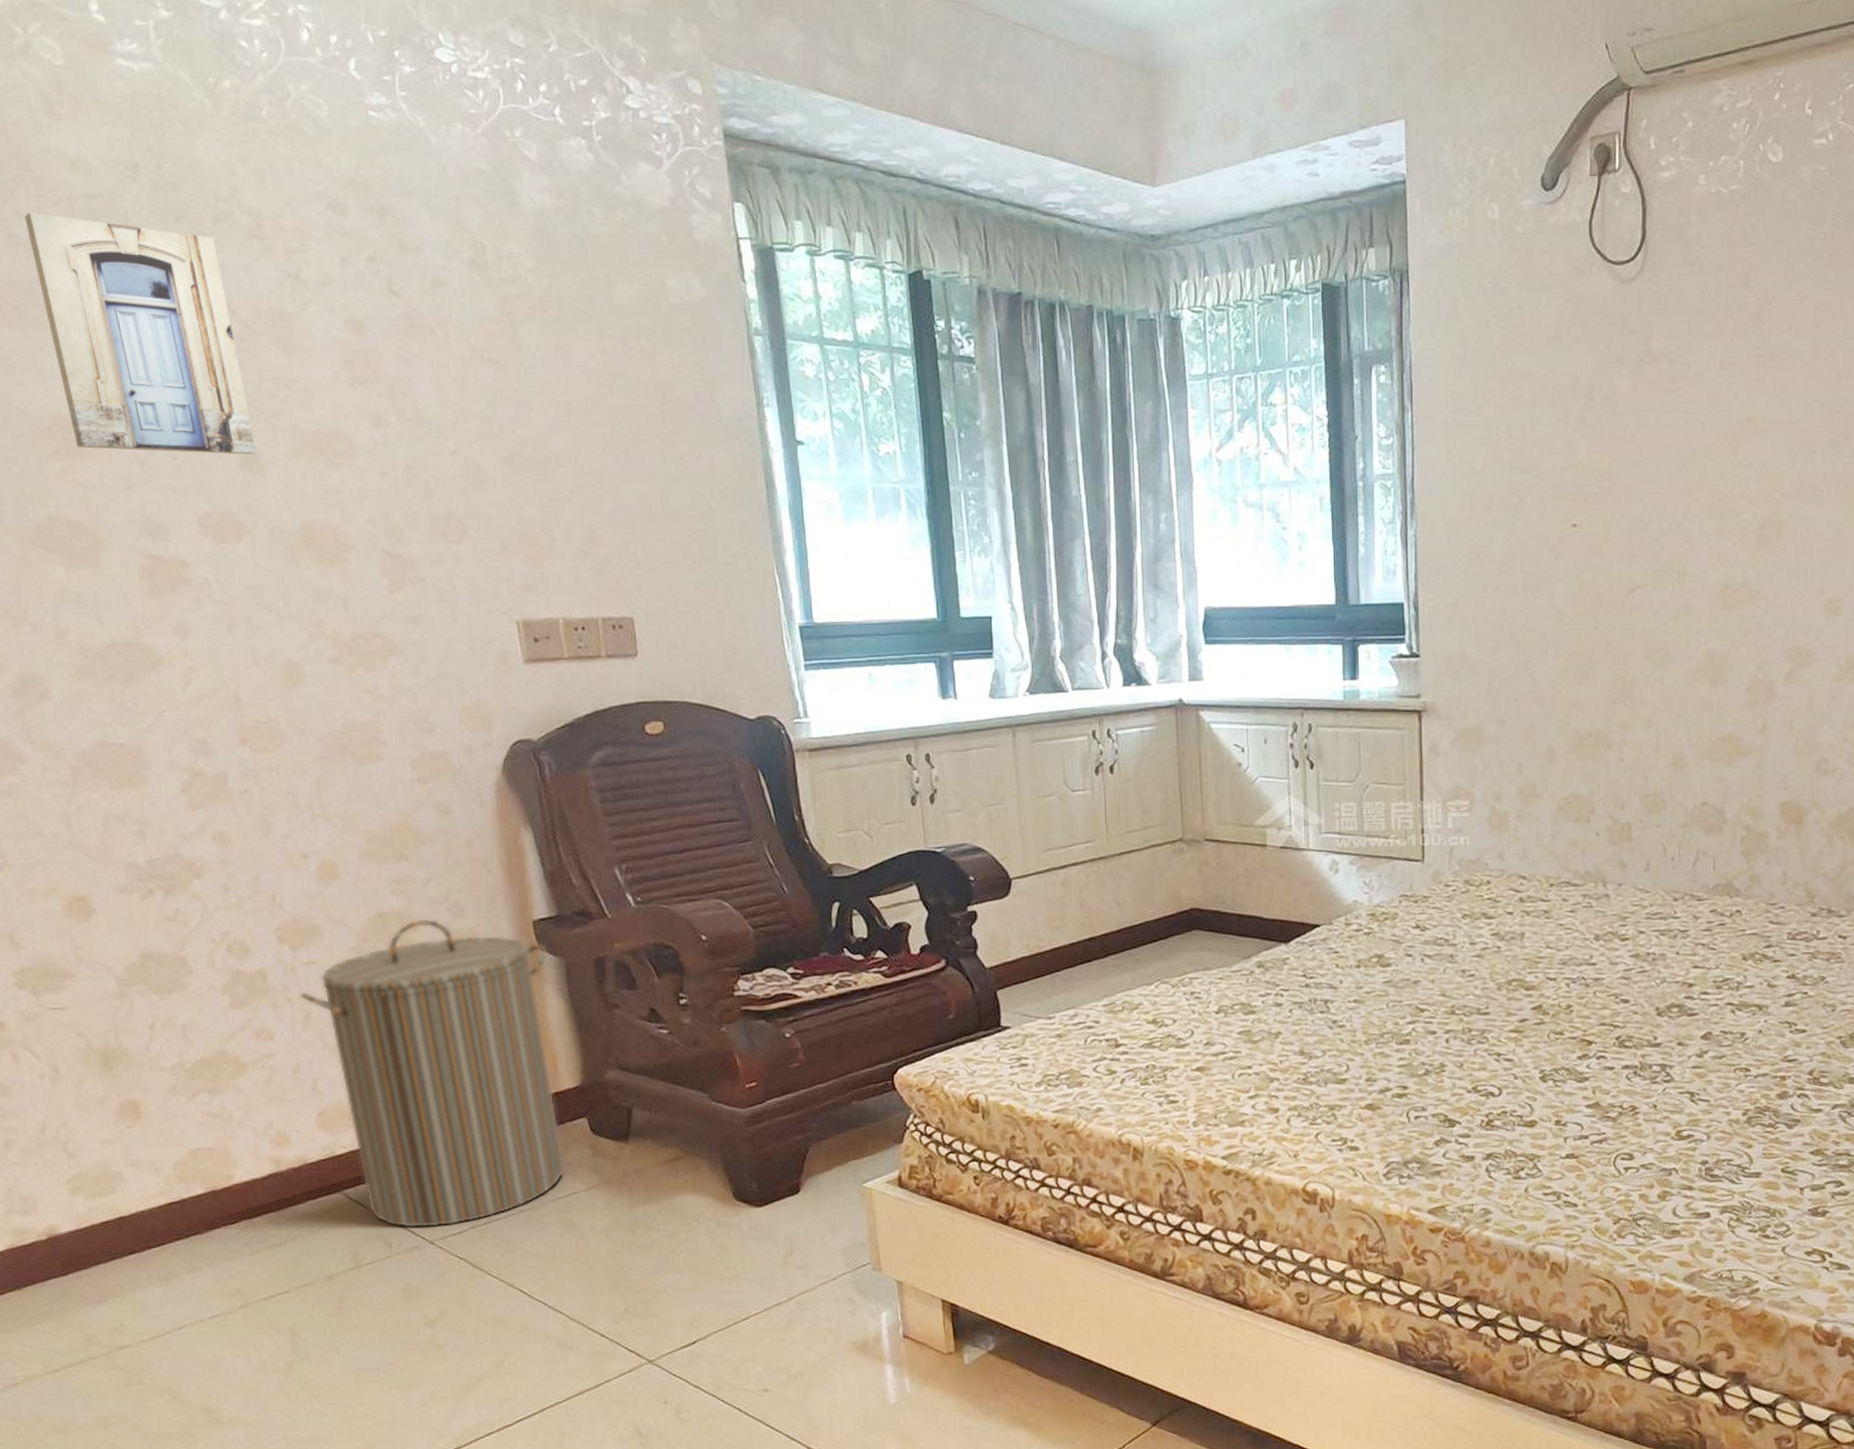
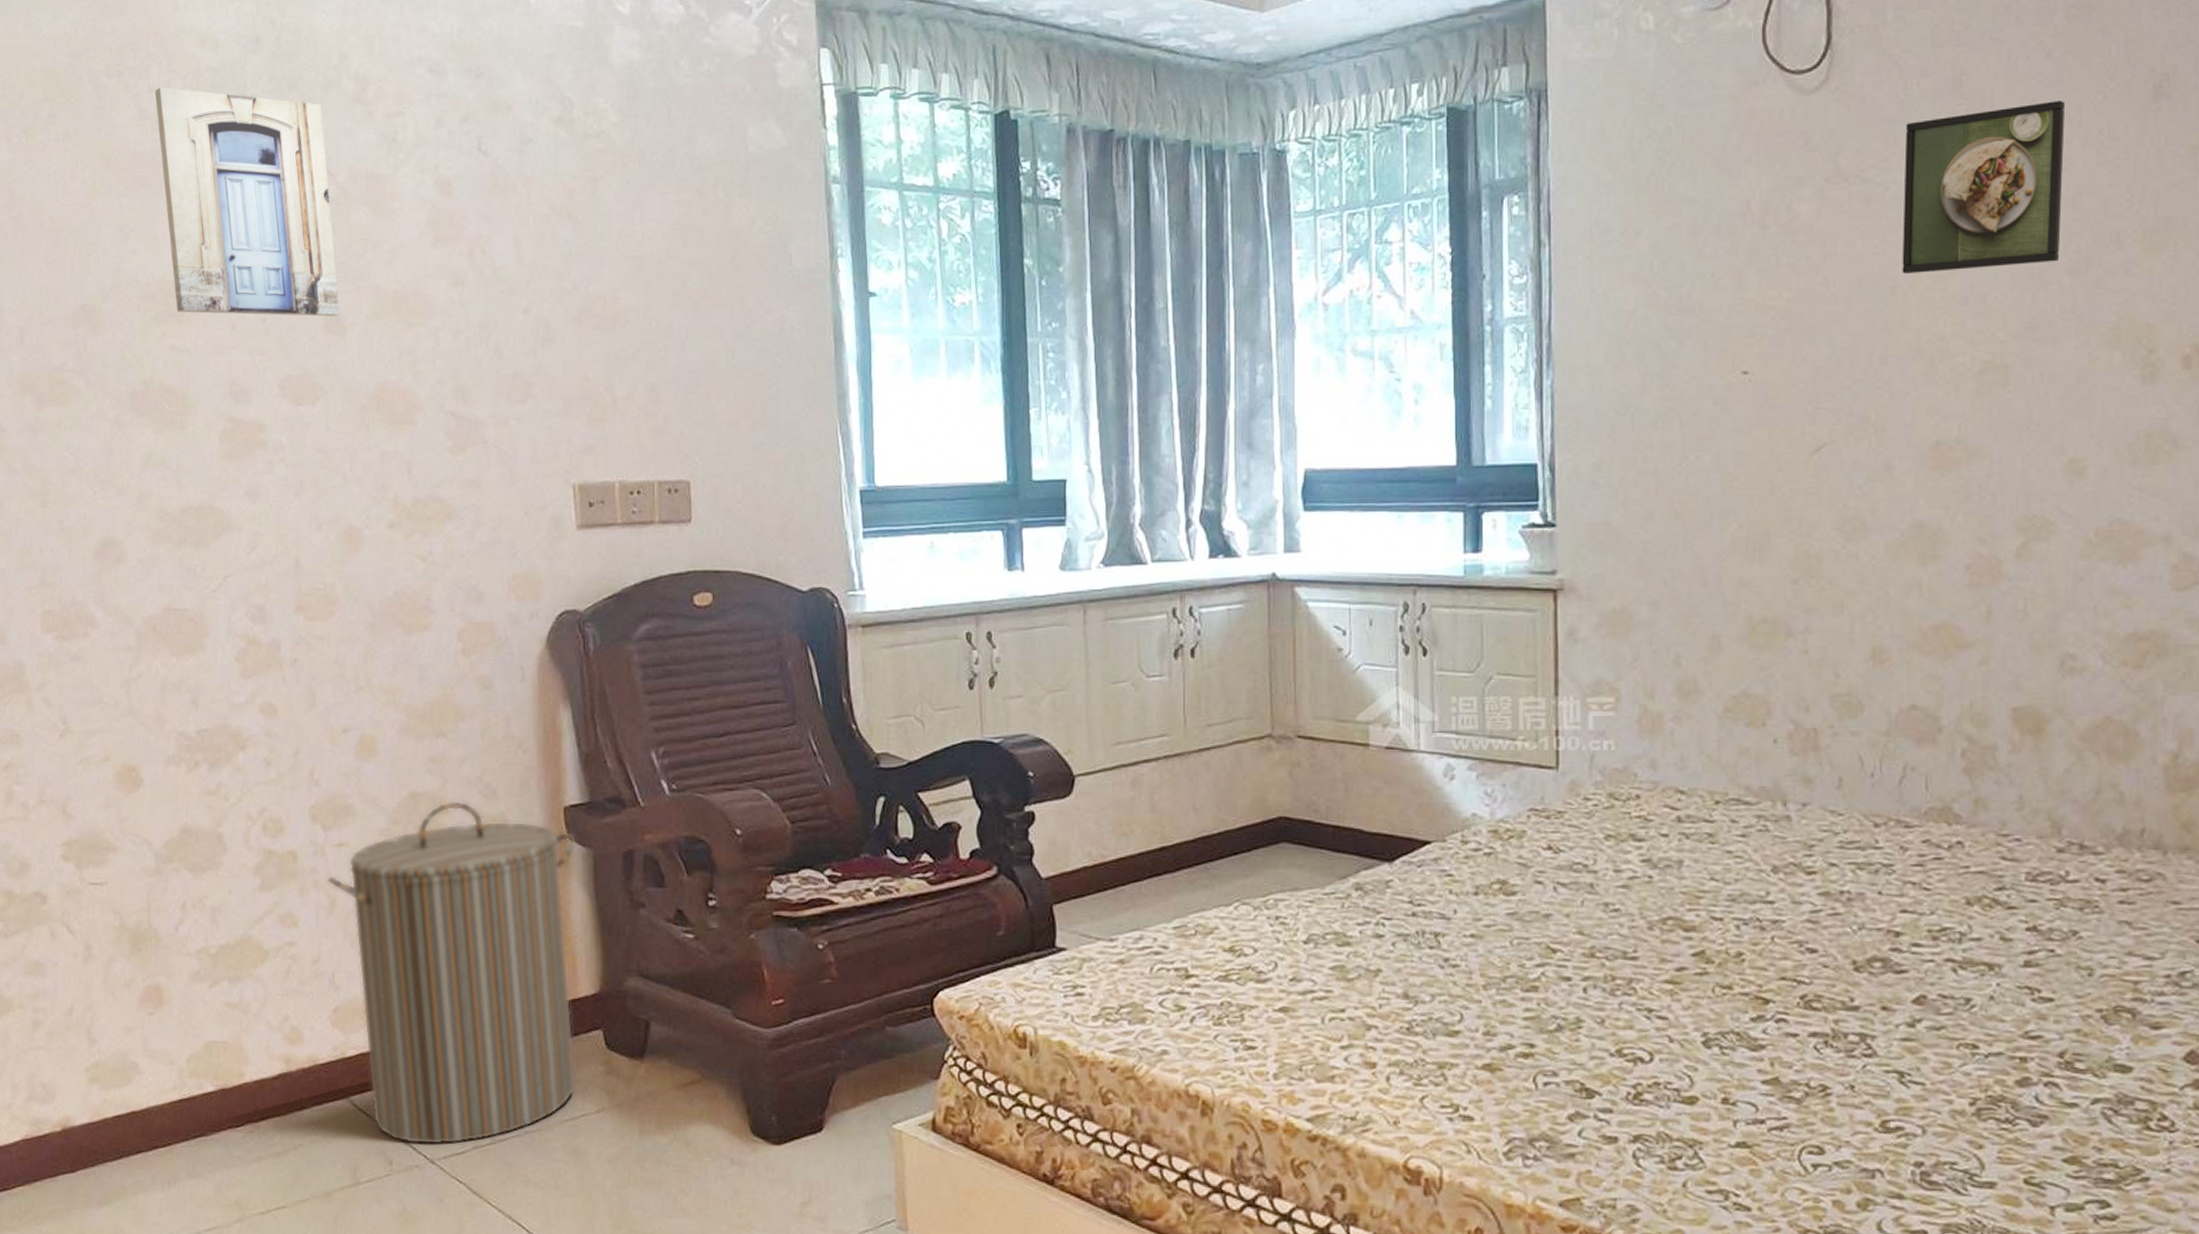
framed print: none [1700,297,1831,442] -> present [1902,101,2066,274]

